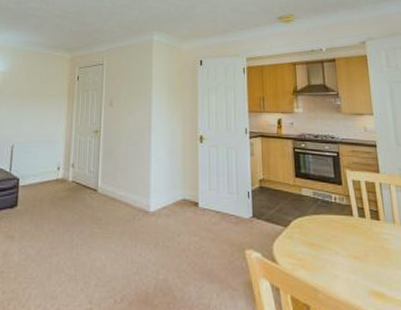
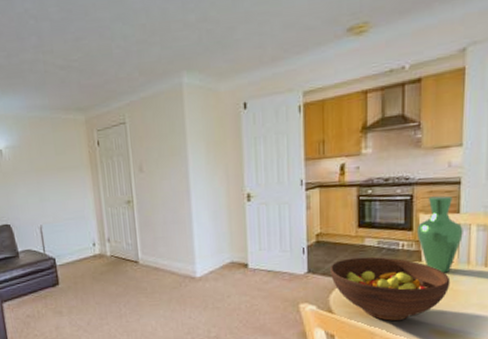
fruit bowl: none [273,206,381,277] -> present [331,256,451,321]
vase: none [345,156,385,230] -> present [416,195,463,273]

